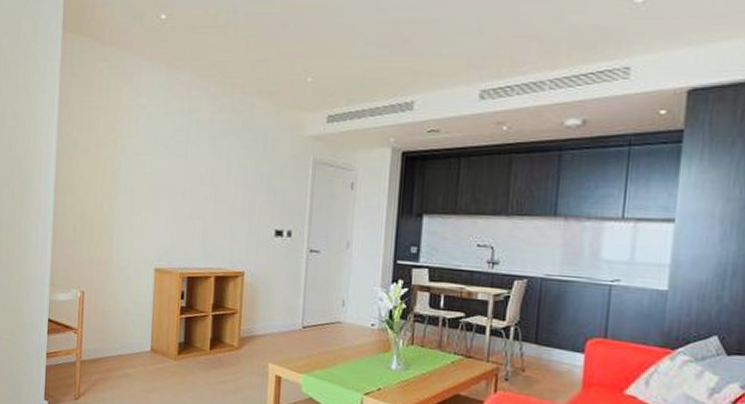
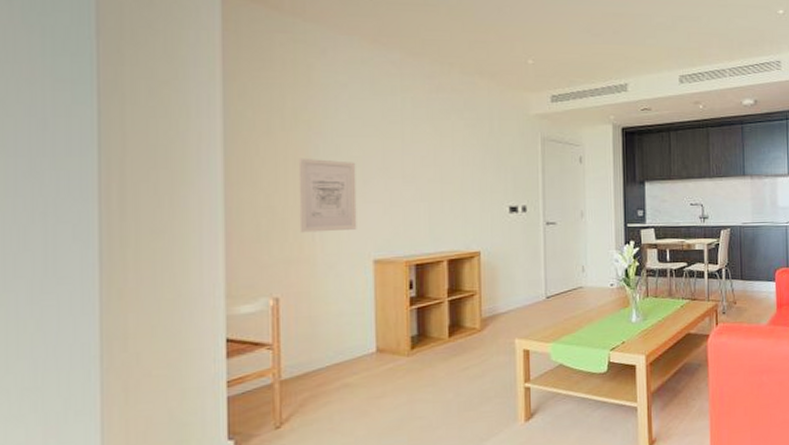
wall art: none [102,172,148,240] -> present [298,158,357,233]

